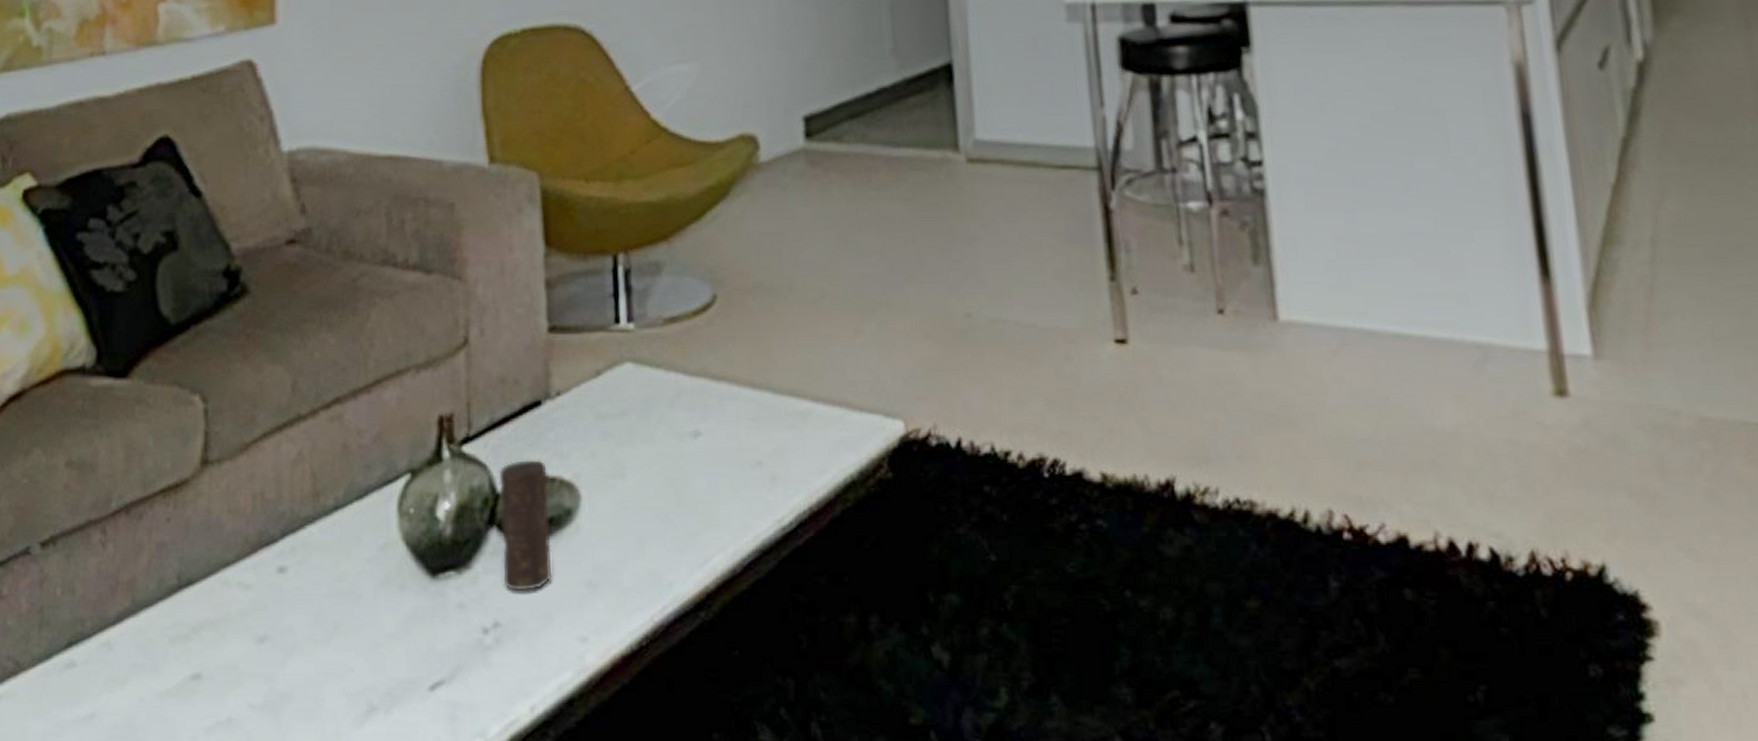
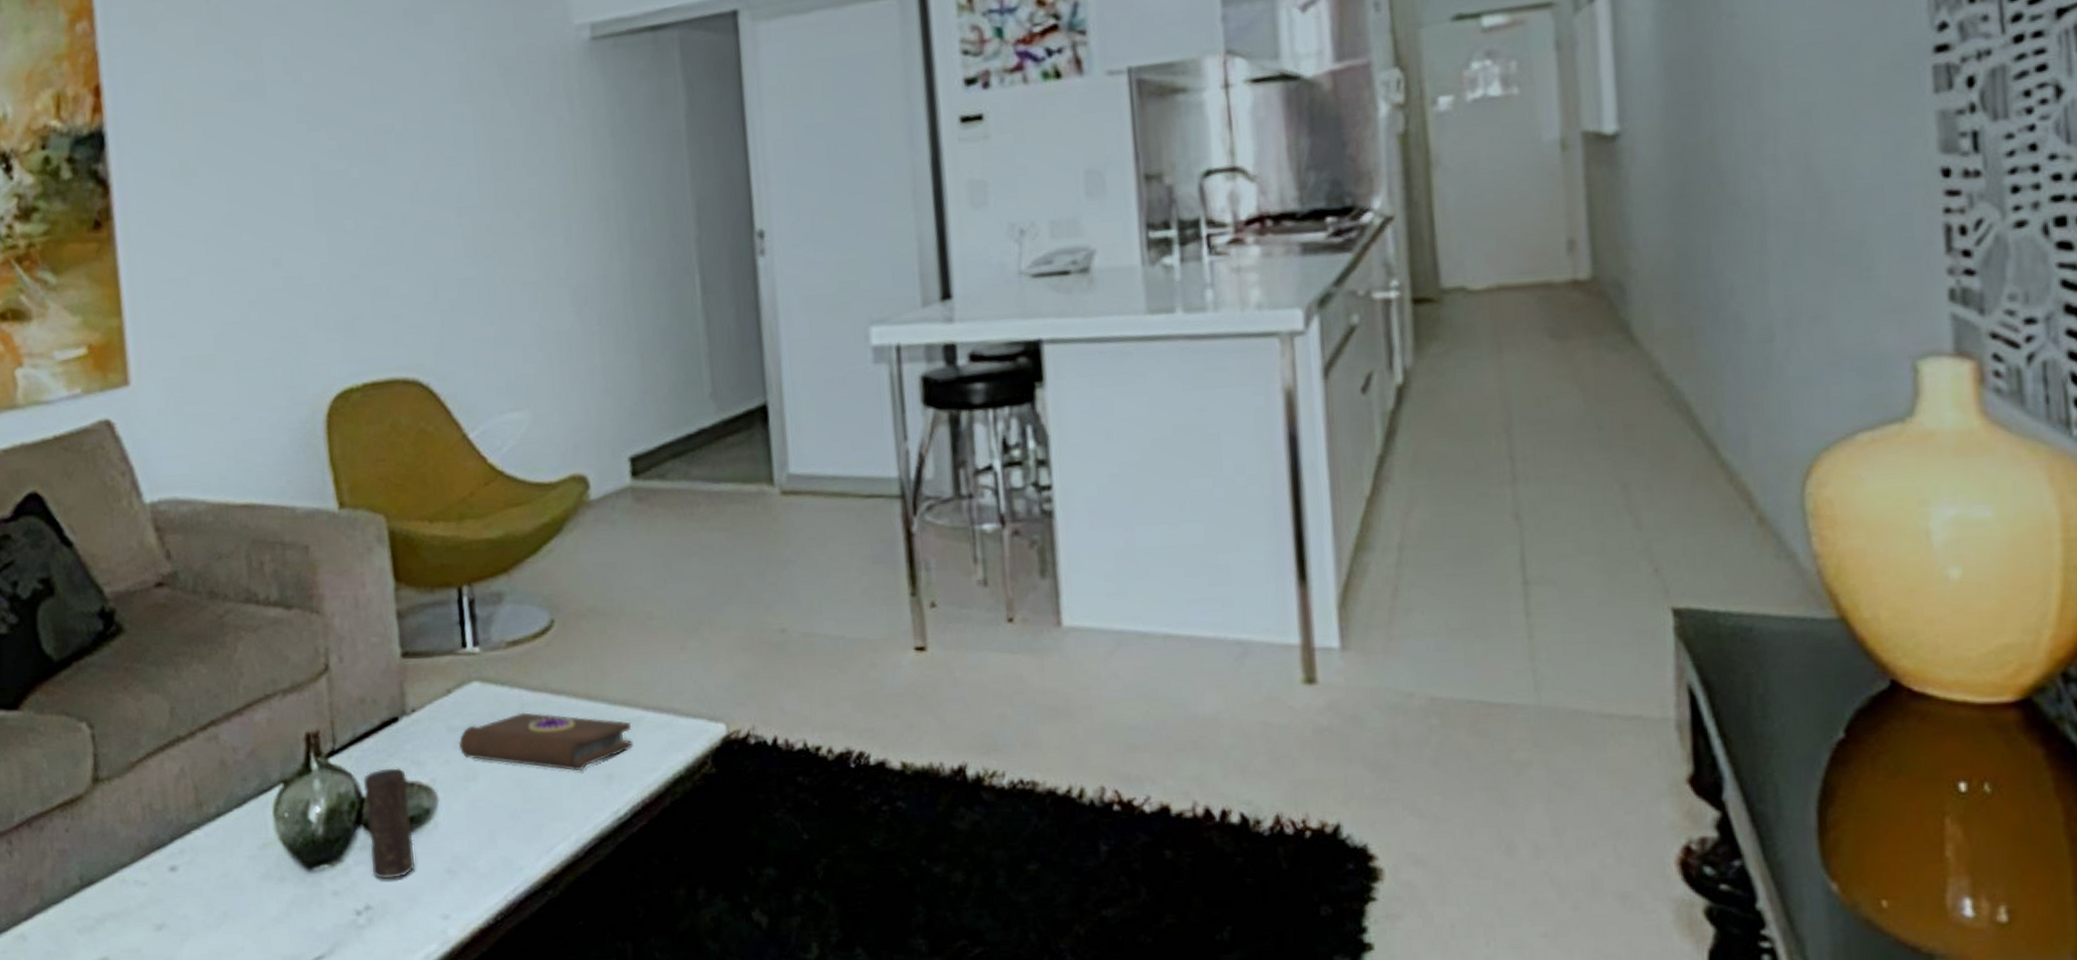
book: none [606,400,800,471] -> present [458,712,632,772]

